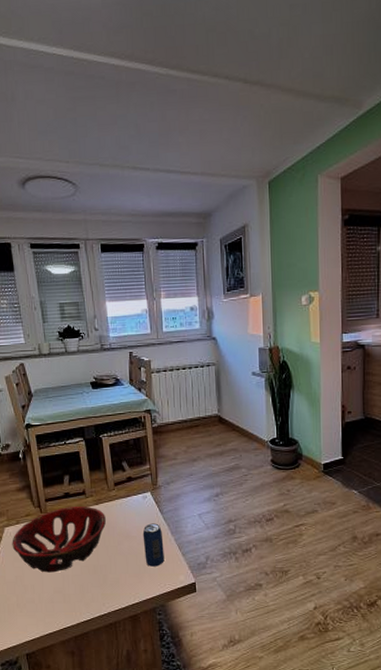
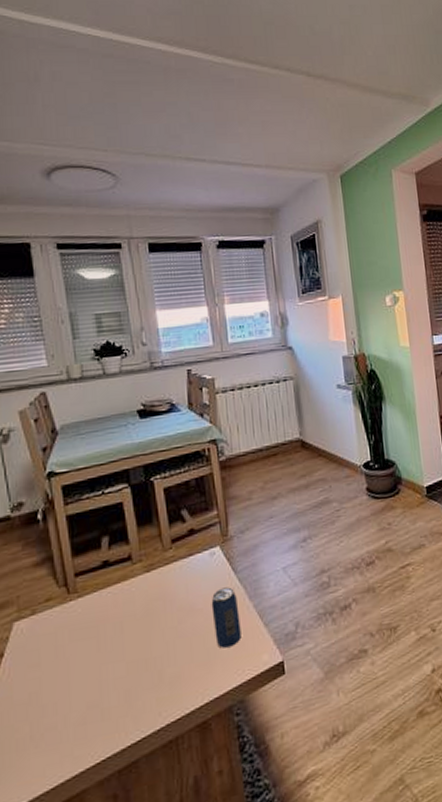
decorative bowl: present [12,506,106,573] -> none [24,576,161,682]

